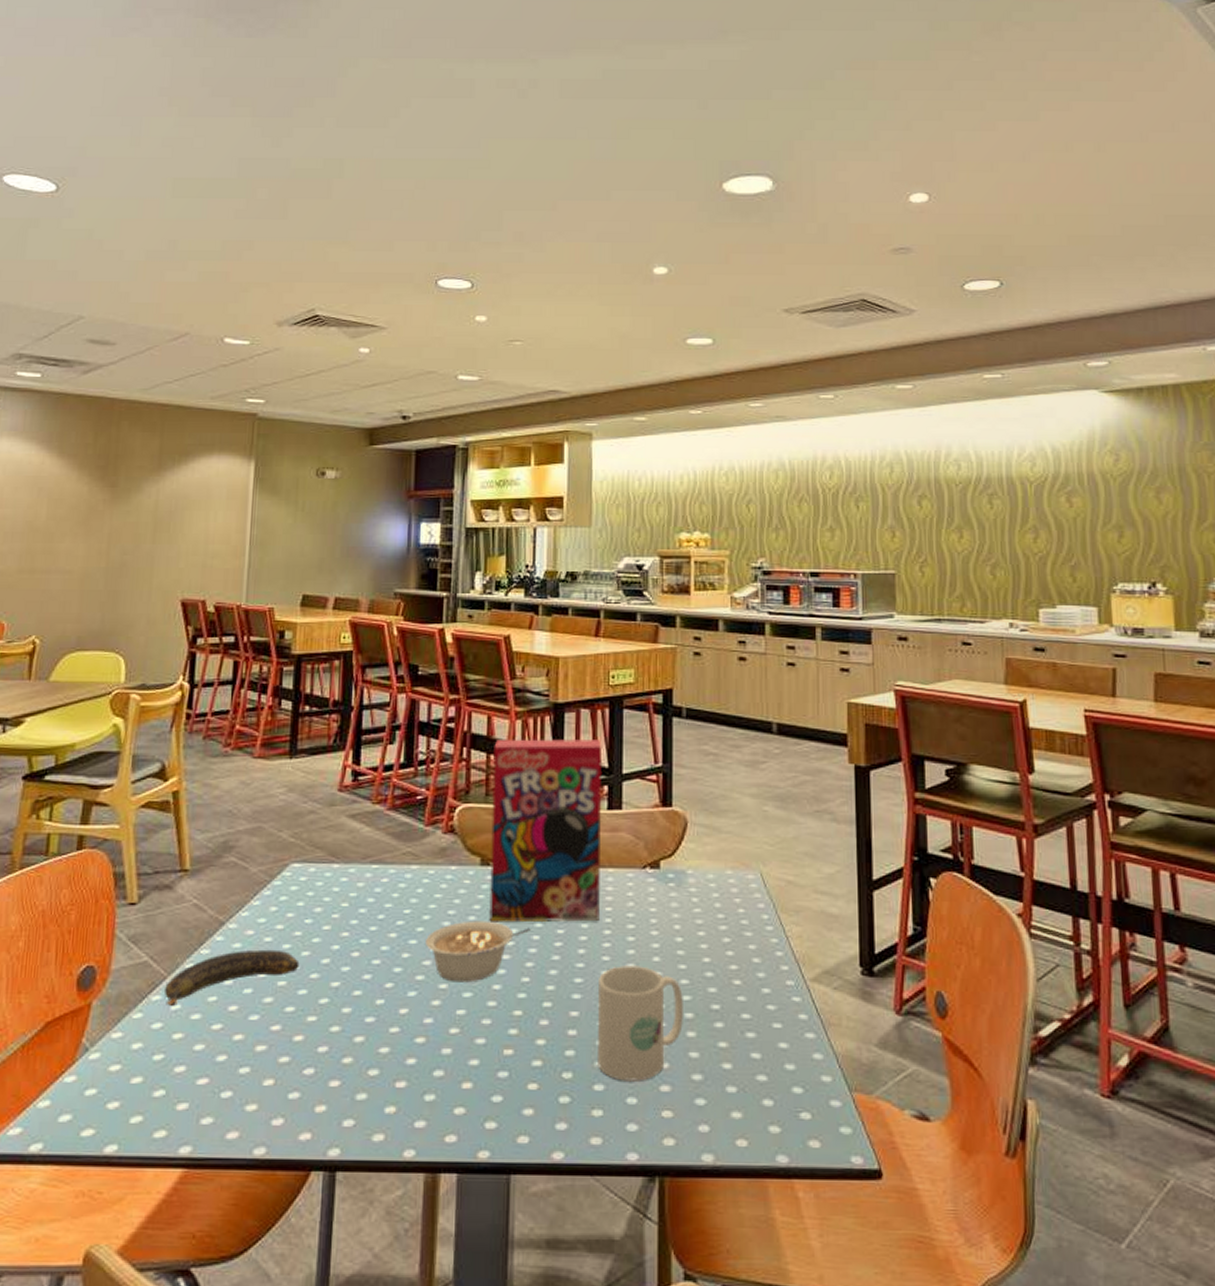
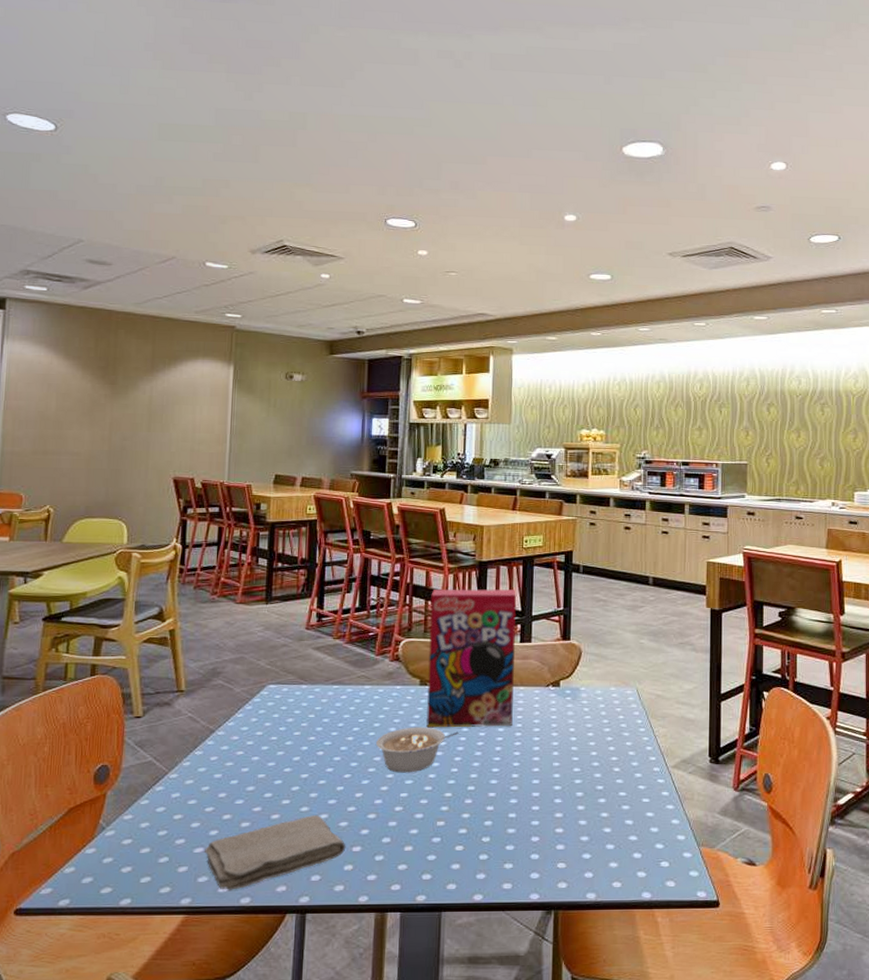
banana: present [163,949,300,1006] -> none [165,750,276,794]
washcloth: none [210,1037,388,1137] -> present [205,815,346,890]
mug: present [598,965,683,1081] -> none [509,759,575,843]

